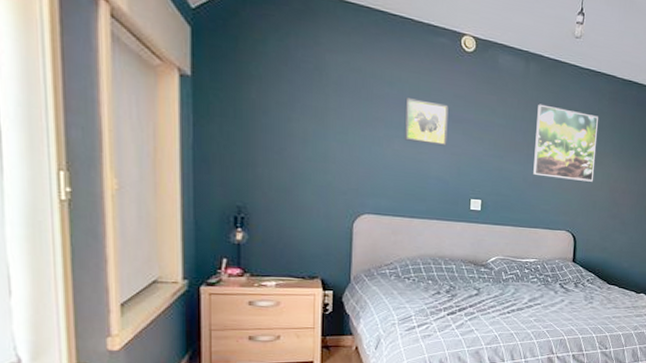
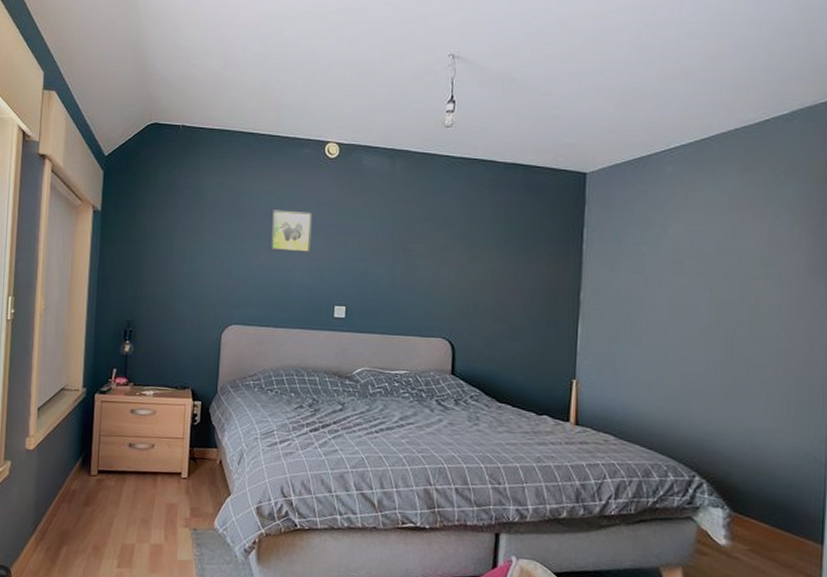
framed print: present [533,104,598,182] -> none [402,201,476,281]

